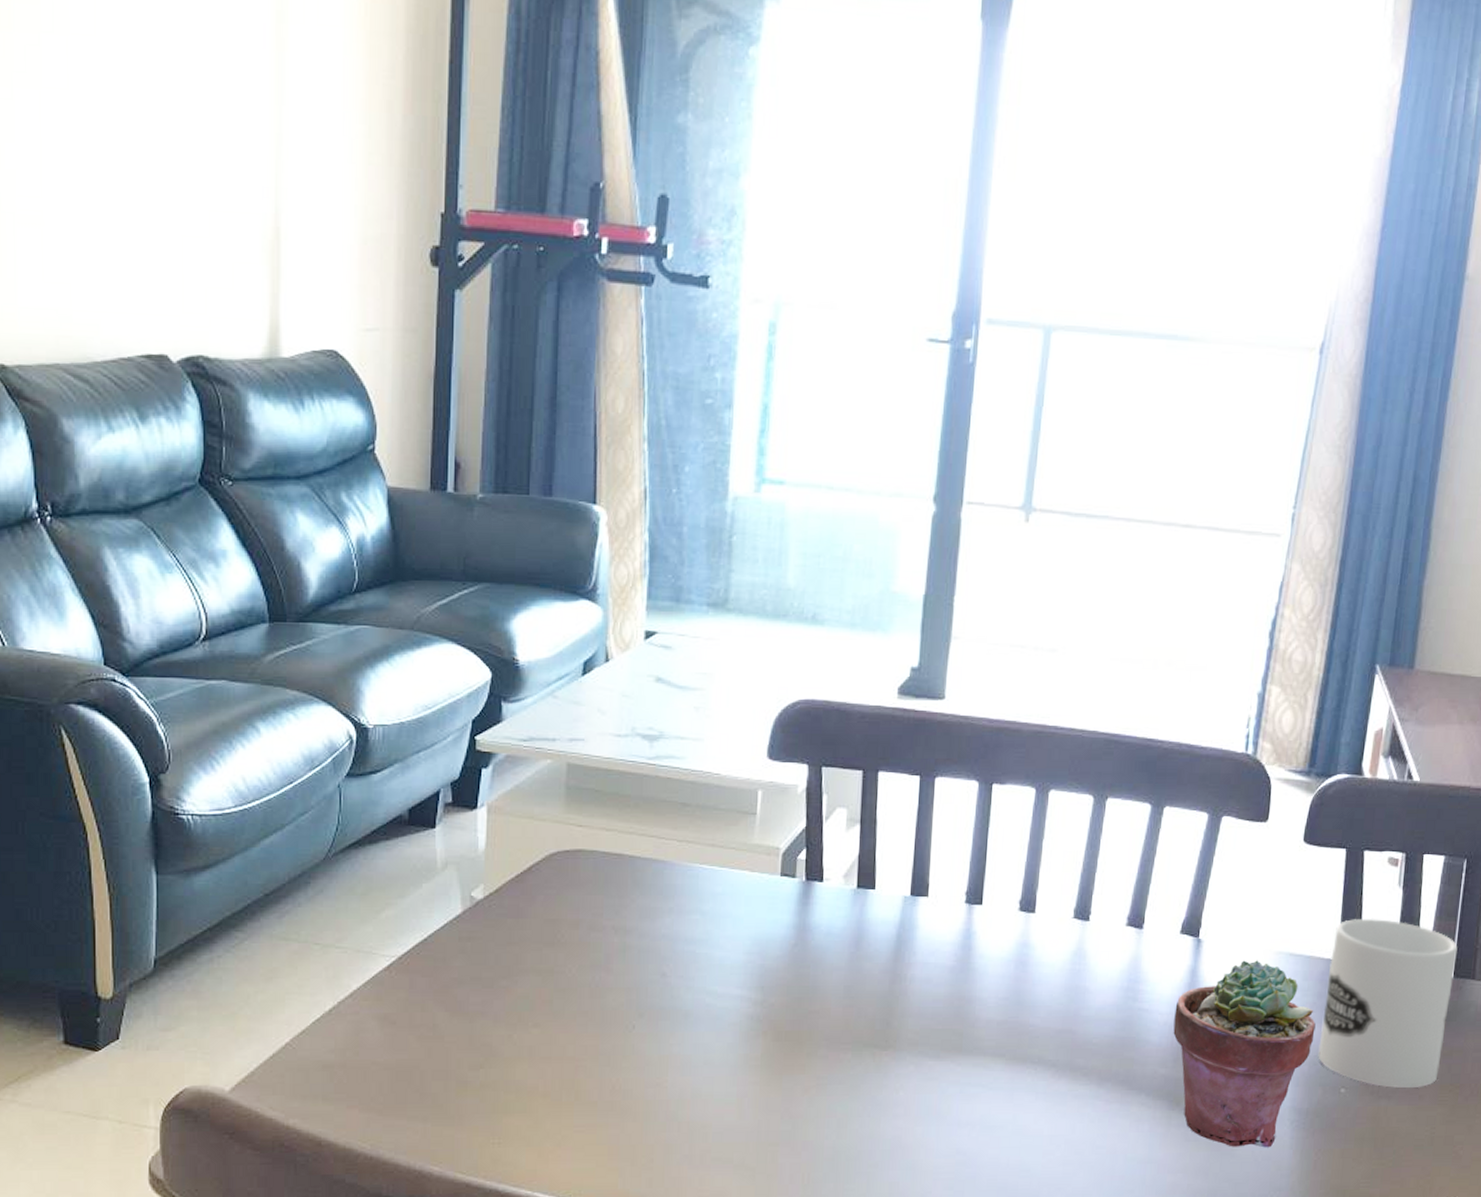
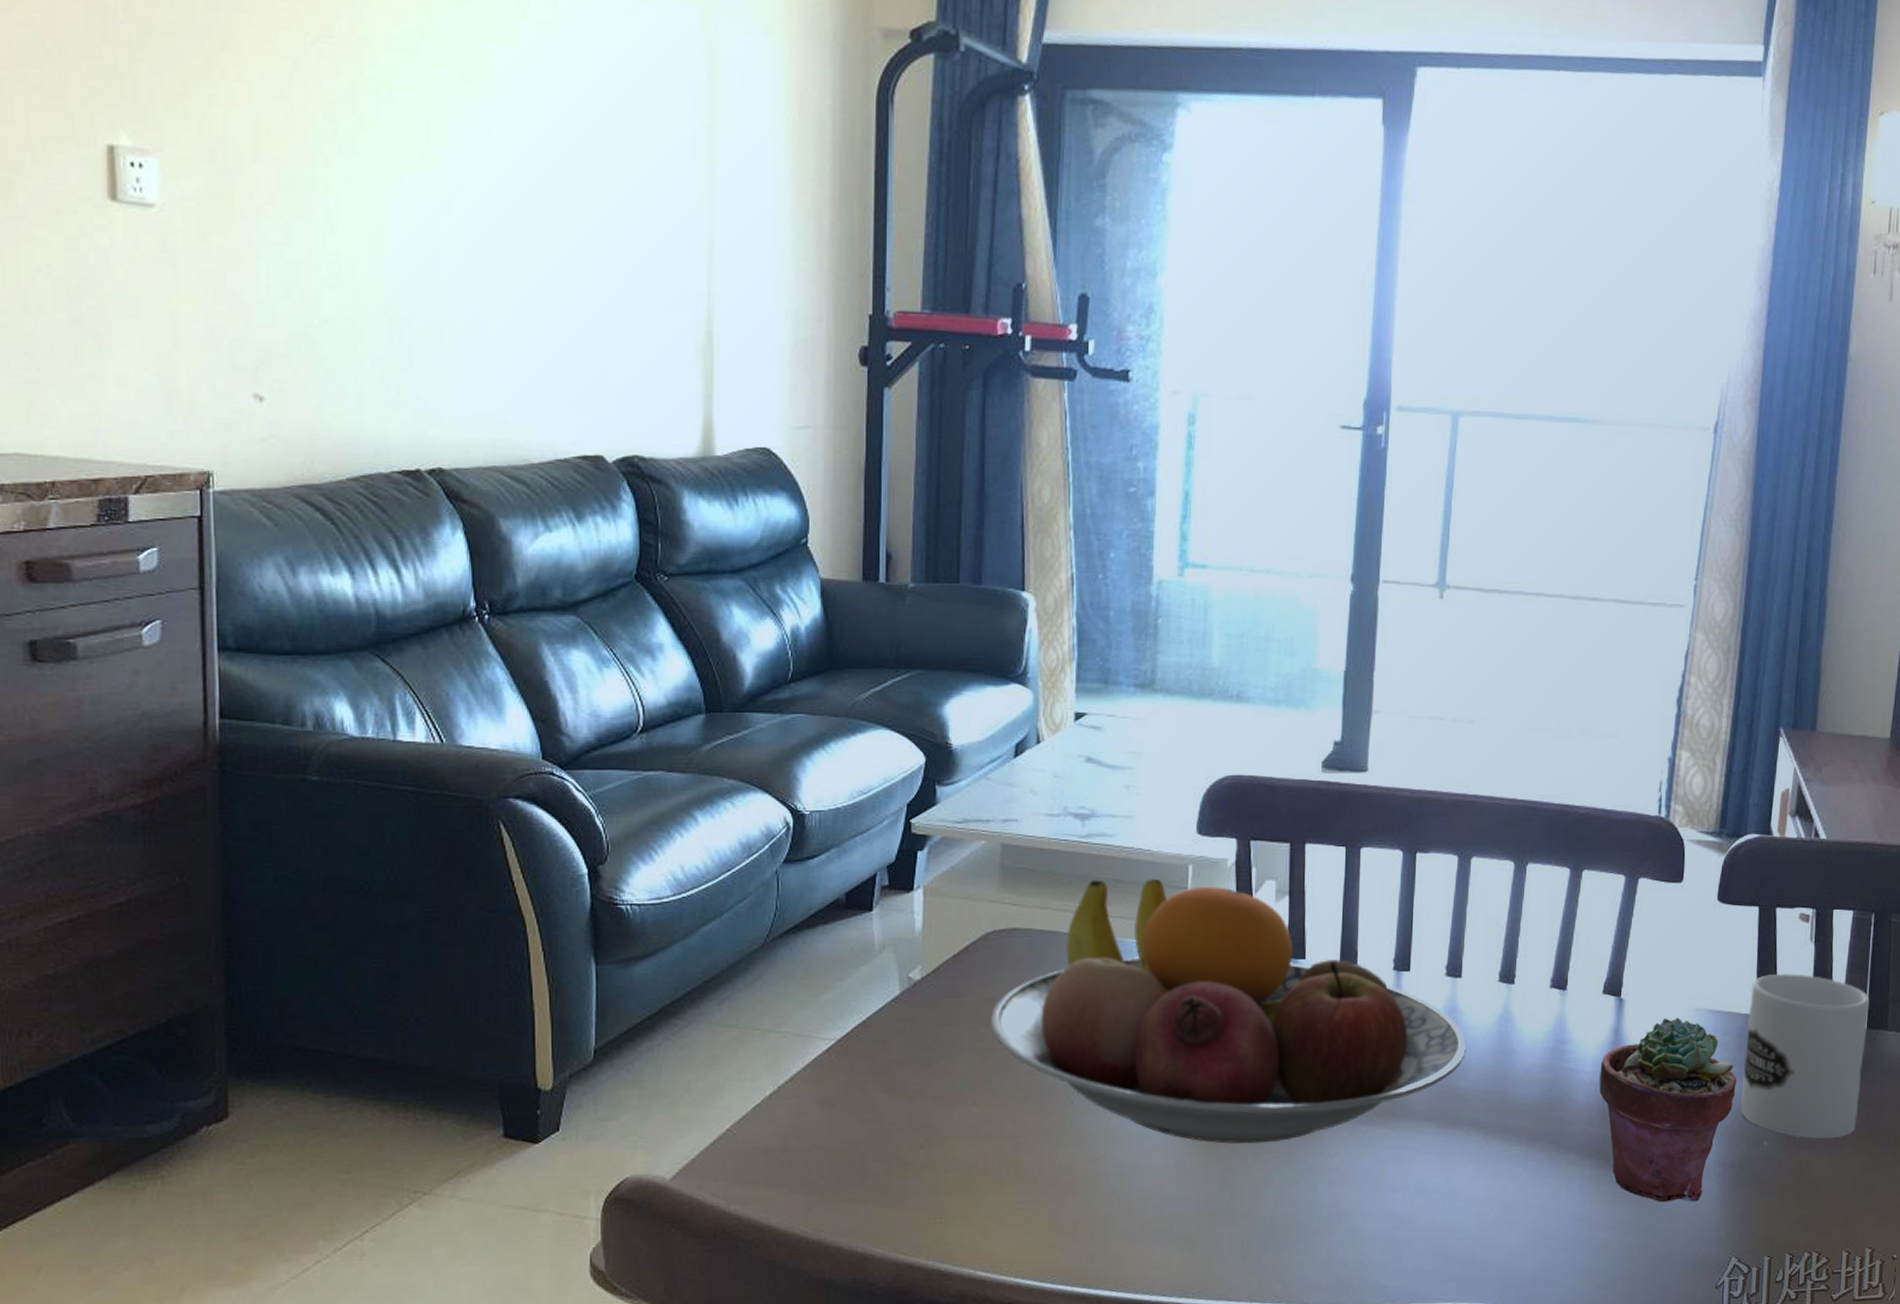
fruit bowl: none [553,802,1038,1075] -> present [991,878,1466,1144]

